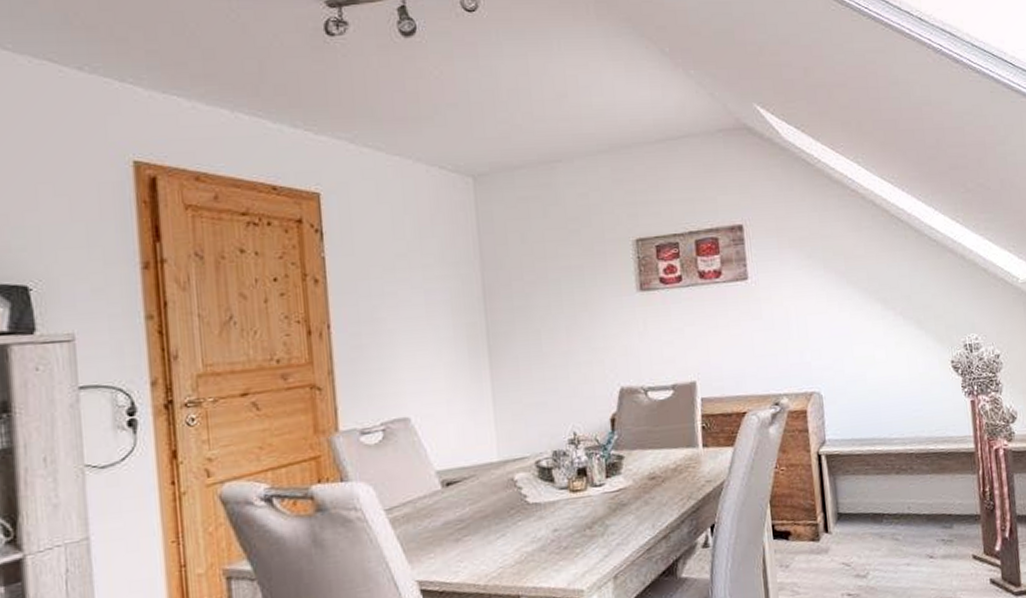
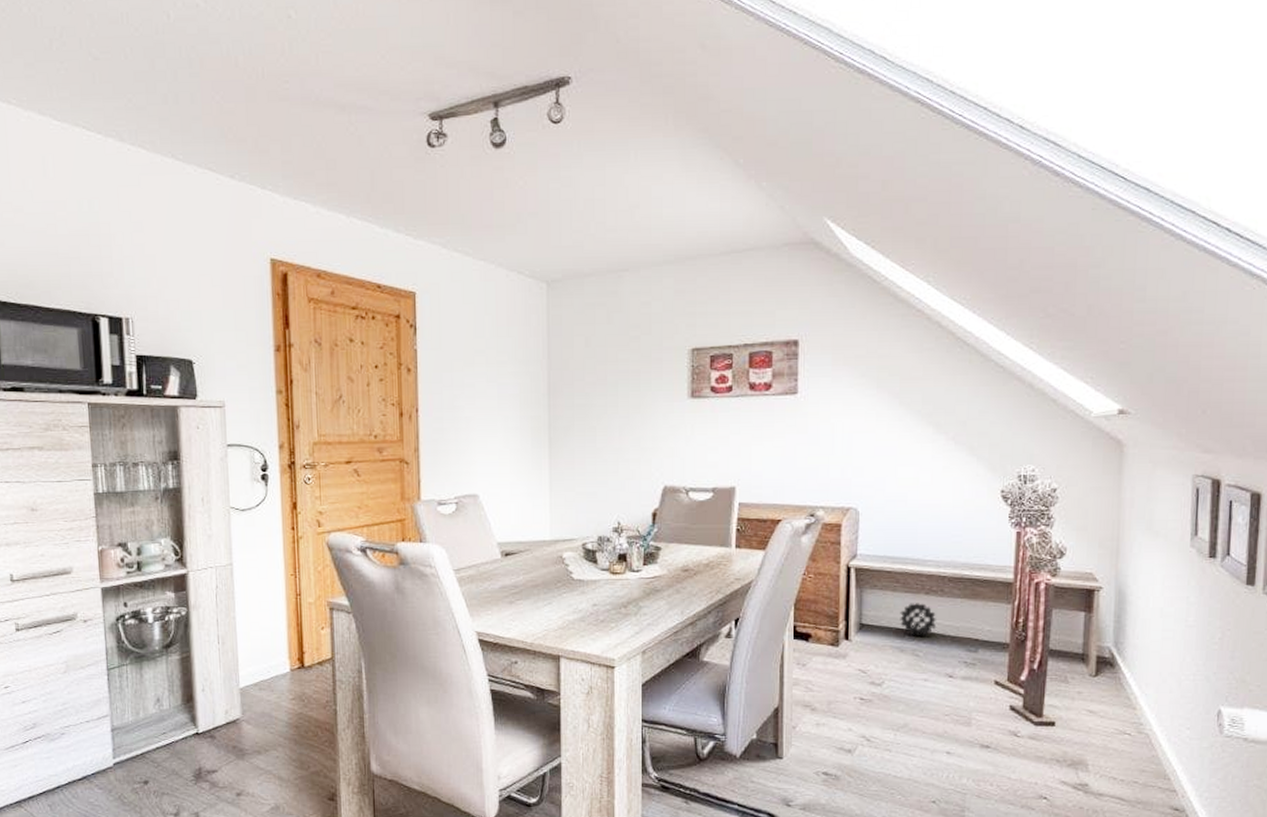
decorative ball: none [875,483,911,519] -> present [900,603,936,636]

